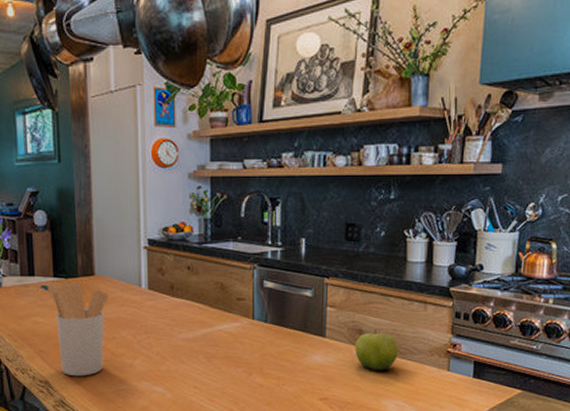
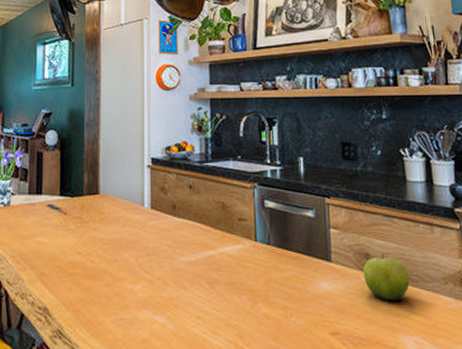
utensil holder: present [47,283,109,377] -> none [53,201,112,303]

